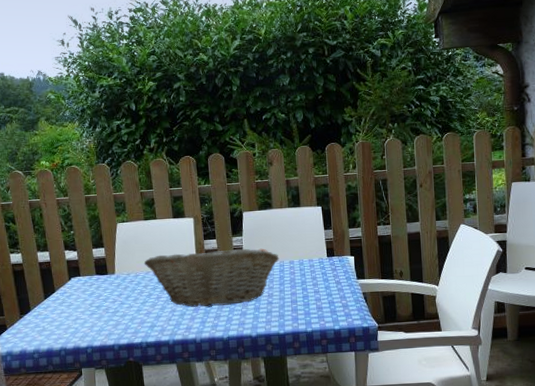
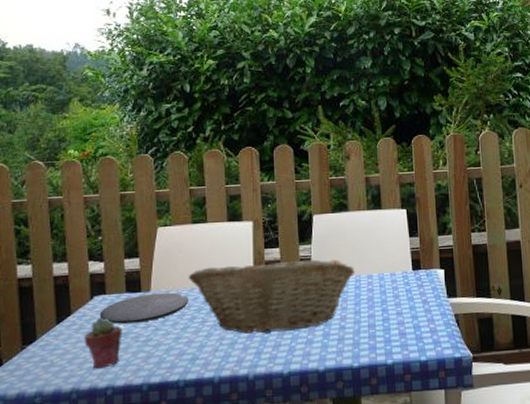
potted succulent: none [66,295,96,333] -> present [84,318,123,369]
plate: none [77,275,146,299] -> present [99,292,189,324]

